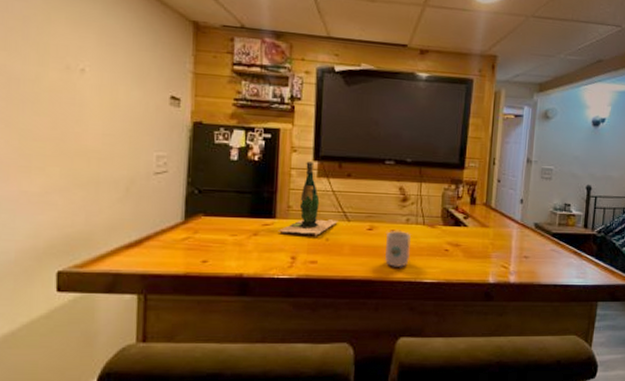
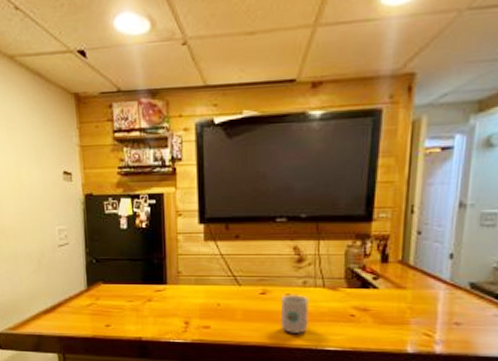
beer bottle: present [278,161,338,237] -> none [170,225,229,302]

